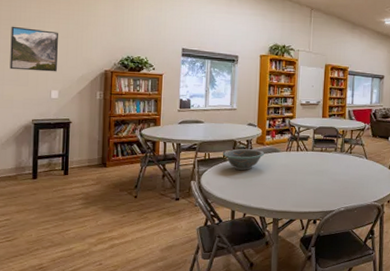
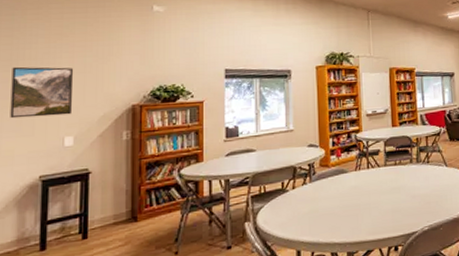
decorative bowl: present [223,149,265,171] -> none [282,173,331,201]

